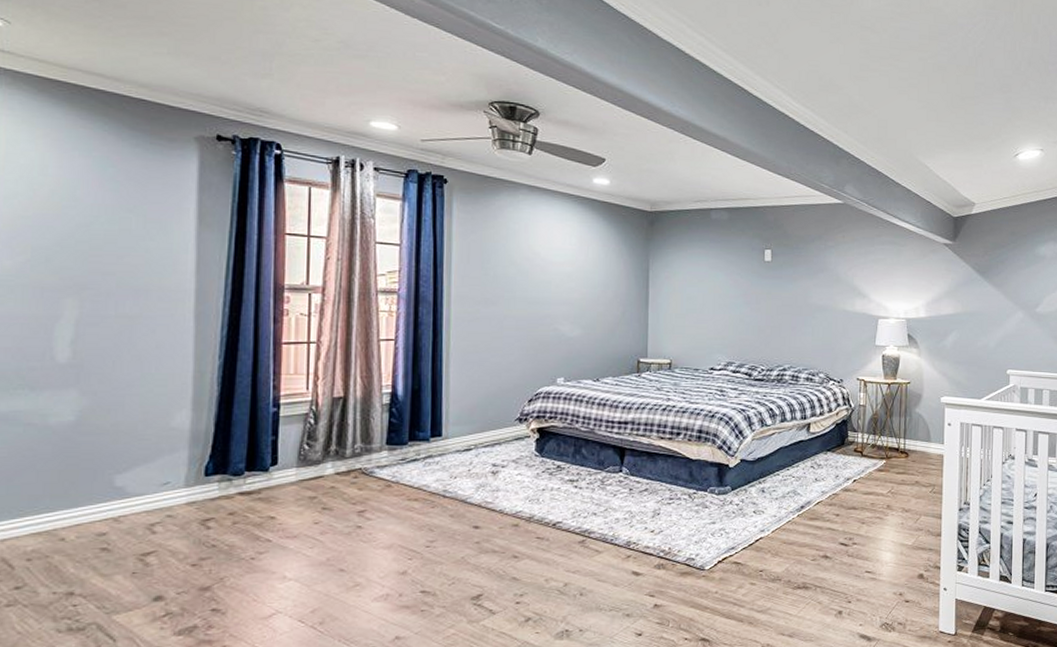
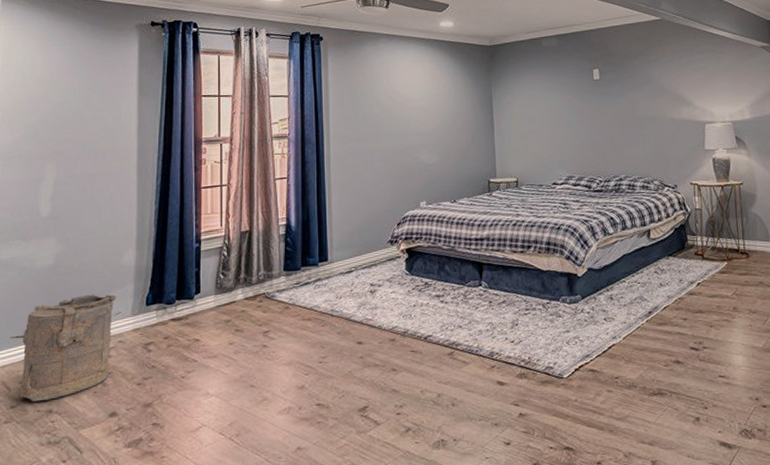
laundry hamper: none [12,460,165,583] -> present [10,294,117,402]

